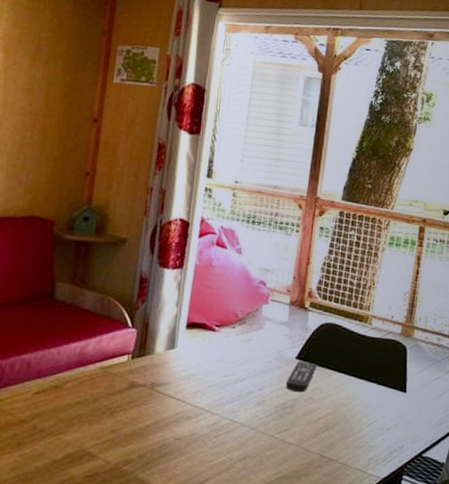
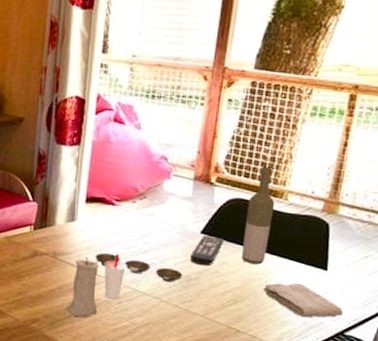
candle: none [162,387,197,455] -> present [66,257,99,318]
bowl: none [194,382,279,411] -> present [95,253,183,283]
cup: none [202,382,225,432] -> present [104,253,126,299]
bottle: none [332,292,361,389] -> present [241,166,275,265]
washcloth: none [351,406,420,441] -> present [262,283,343,318]

